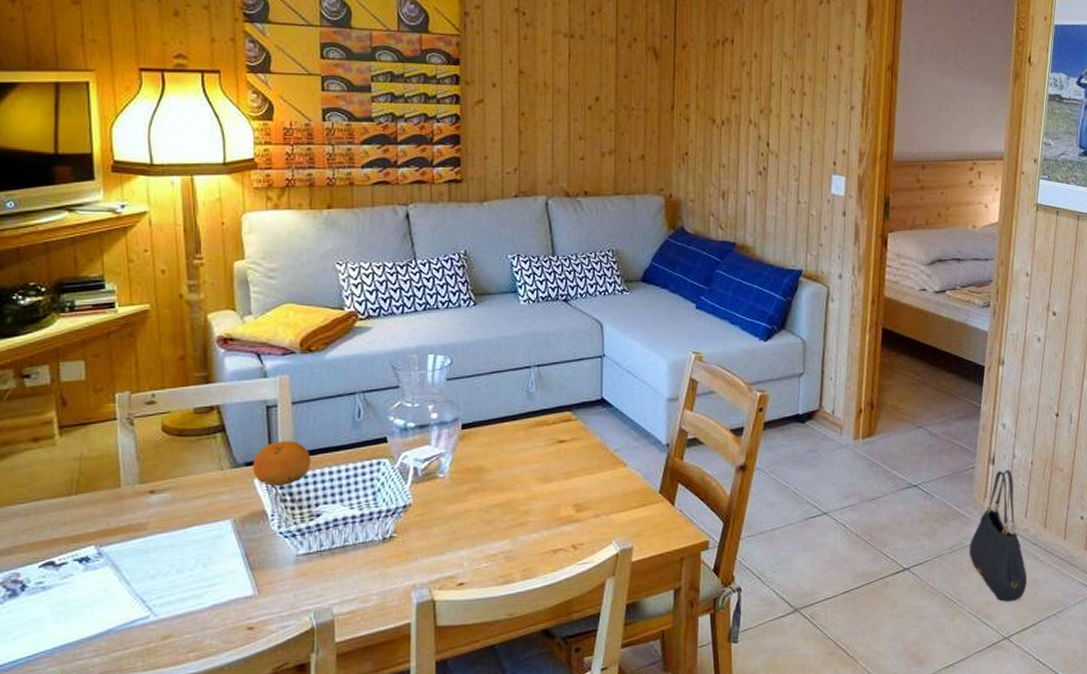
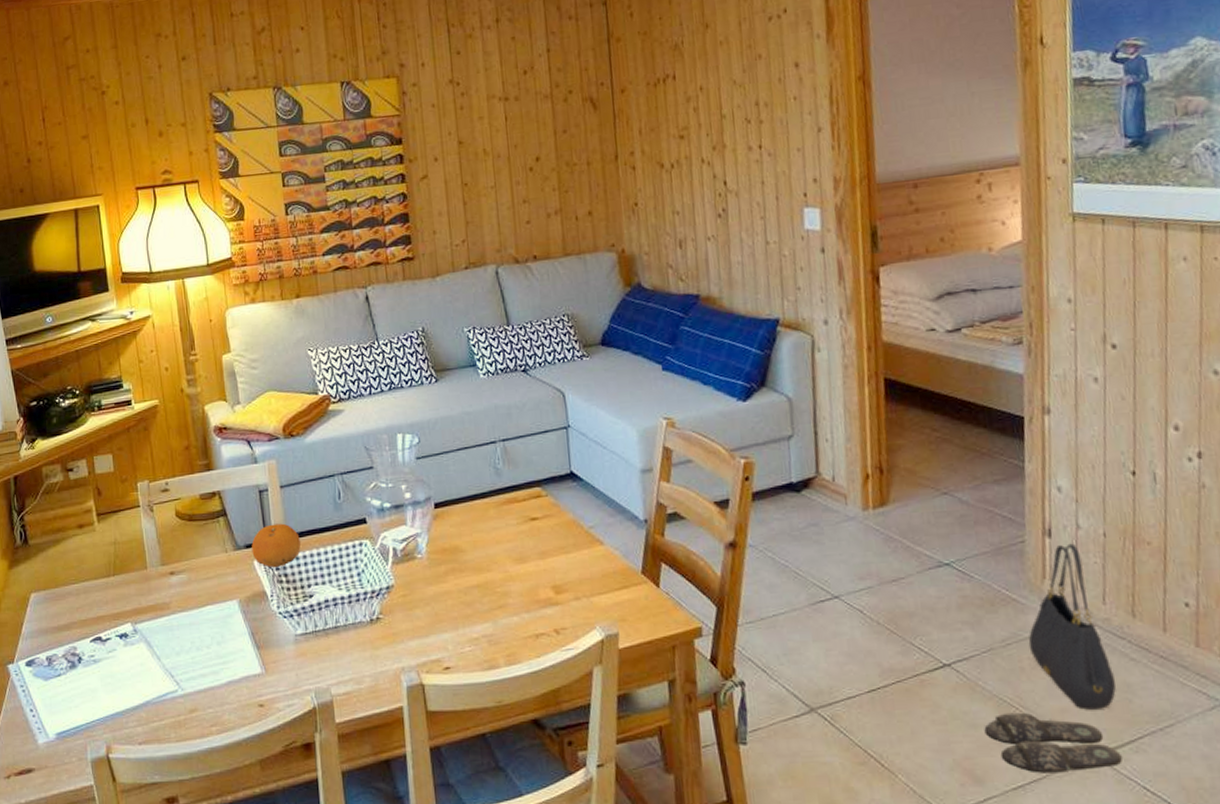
slippers: none [929,605,1025,654] -> present [984,712,1122,773]

